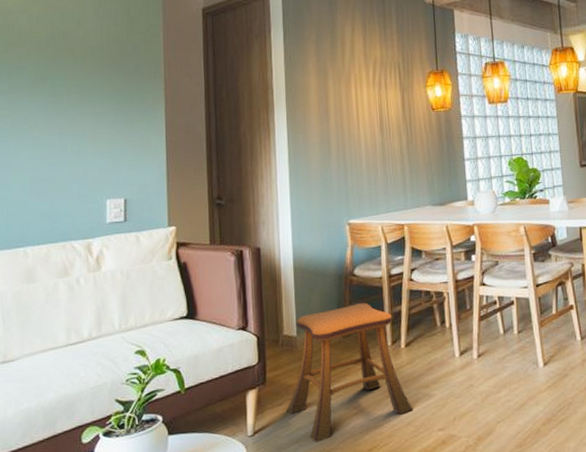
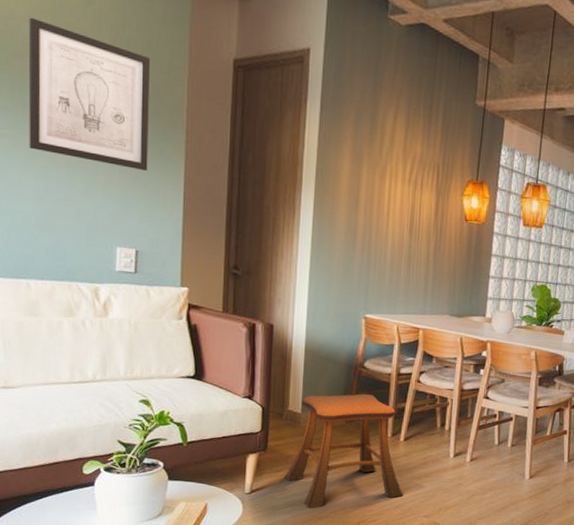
wall art: none [24,9,132,124] -> present [28,17,151,171]

